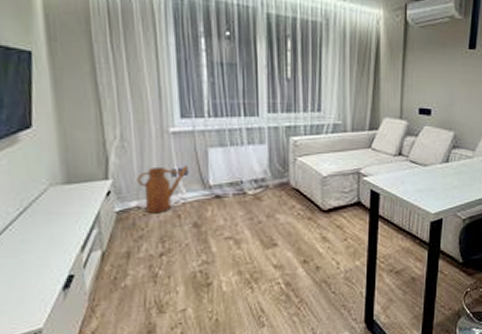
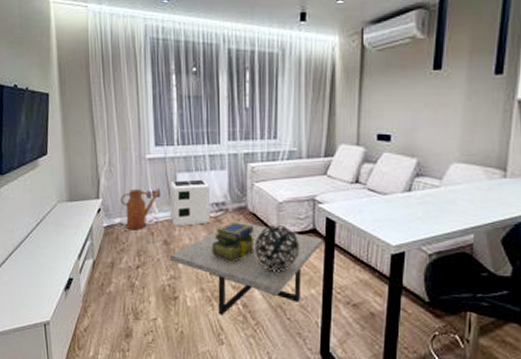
air purifier: none [200,154,249,208] -> present [170,179,211,227]
coffee table: none [202,198,367,297] -> present [170,221,323,315]
stack of books: none [250,198,299,243] -> present [212,221,256,264]
decorative orb: none [298,200,345,247] -> present [254,225,300,272]

